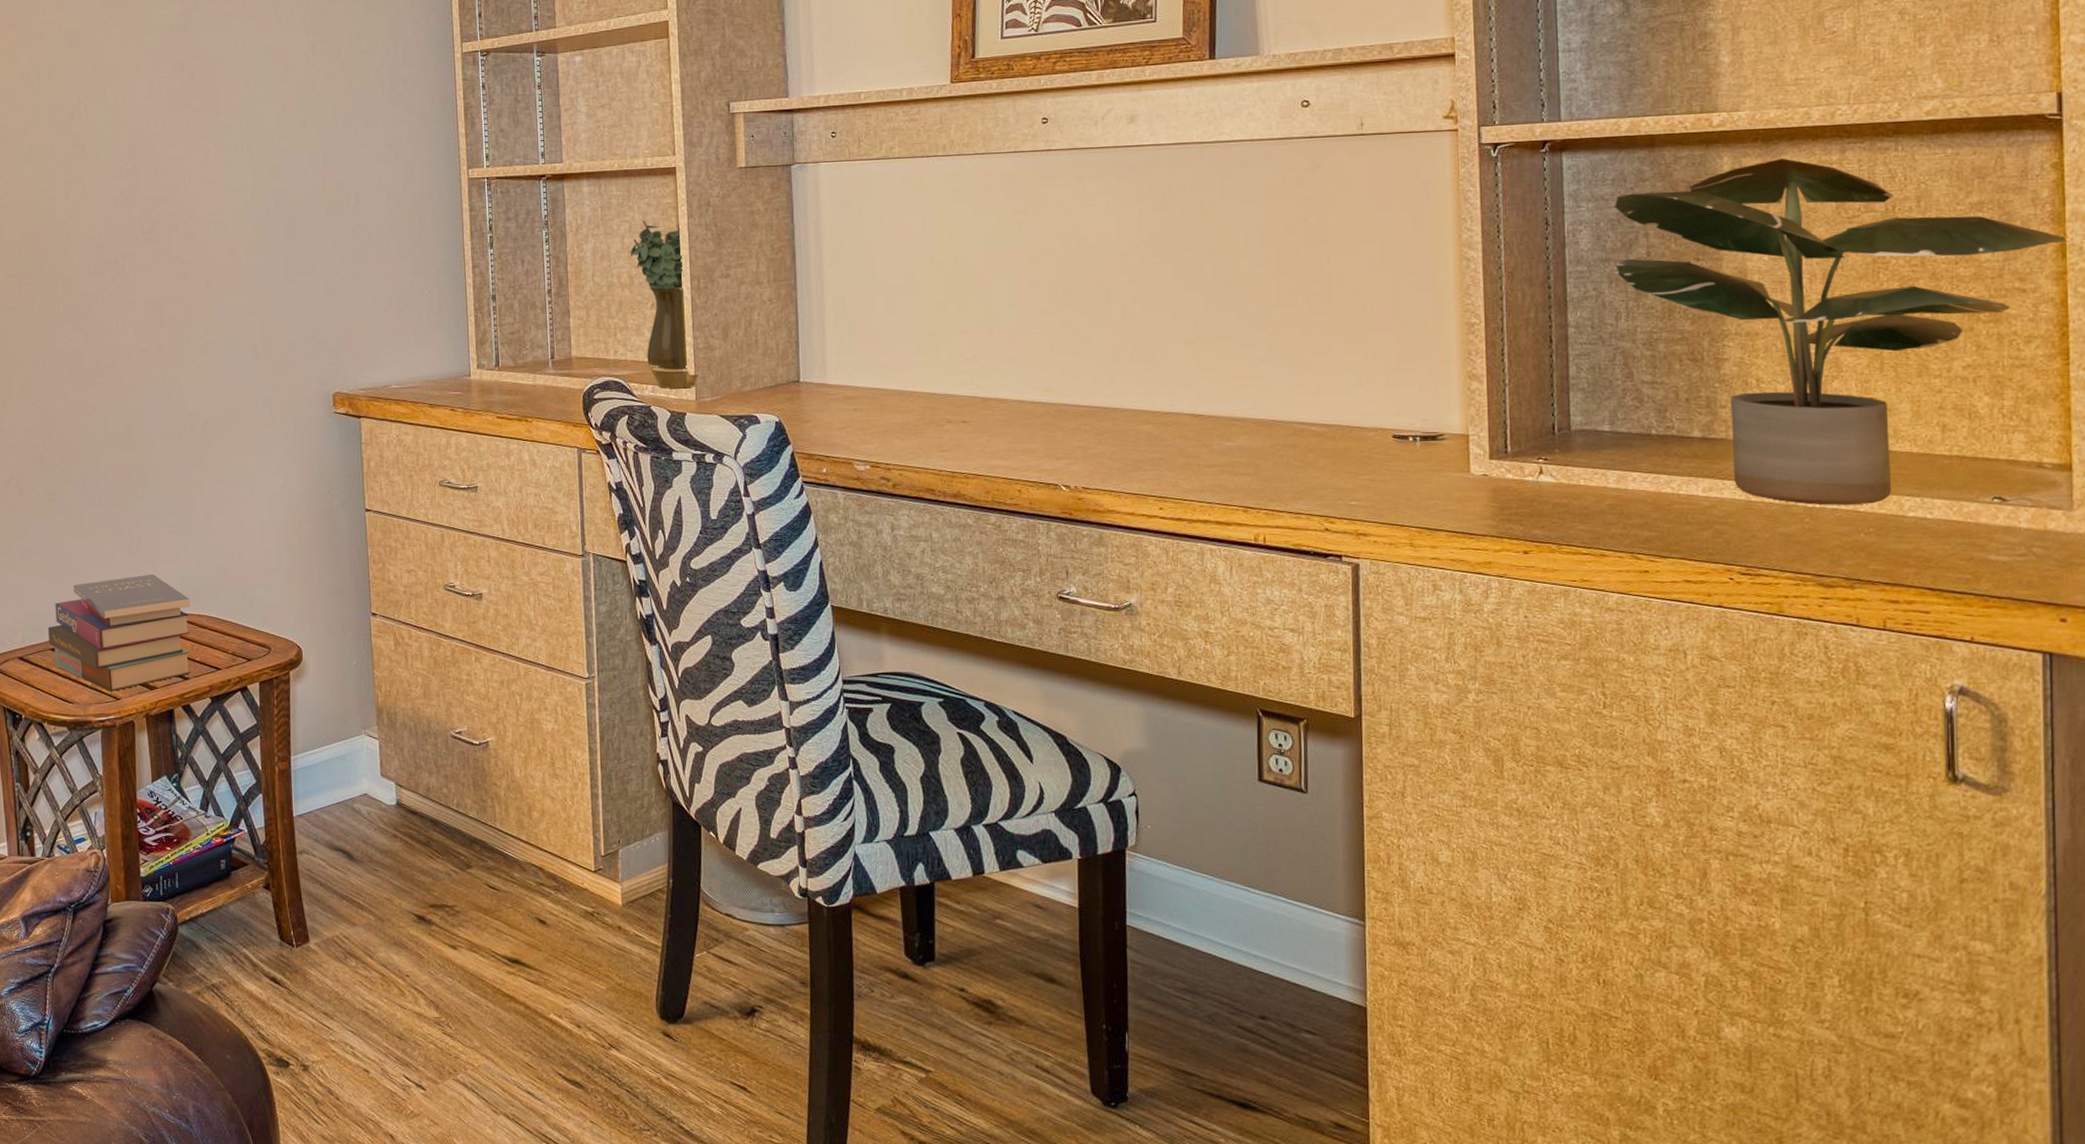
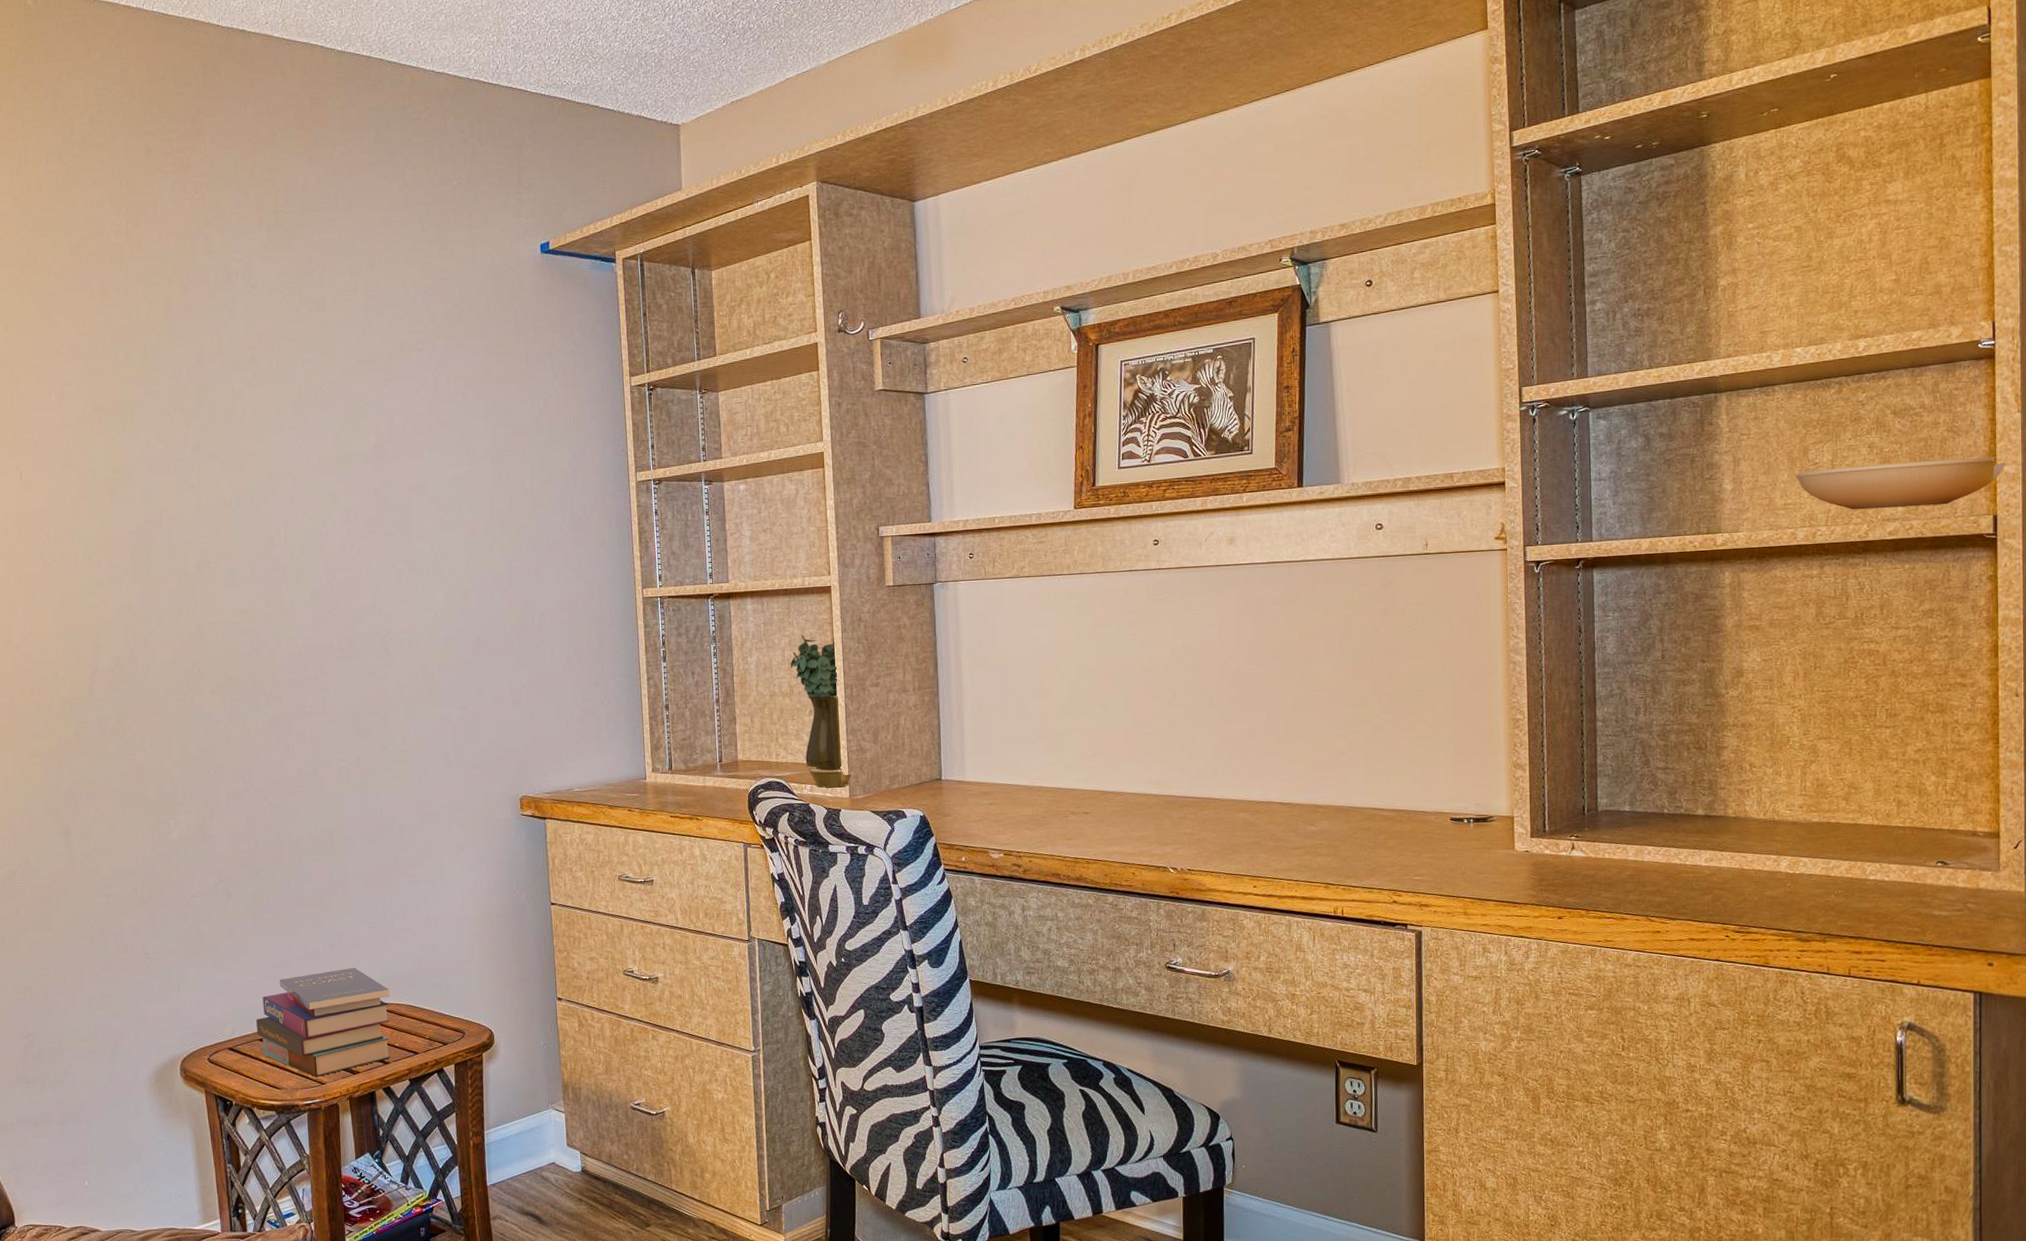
potted plant: present [1615,158,2069,506] -> none [1636,573,2001,872]
decorative bowl: none [1809,24,2073,86] -> present [1796,457,2006,510]

